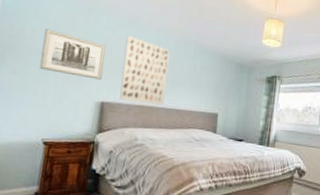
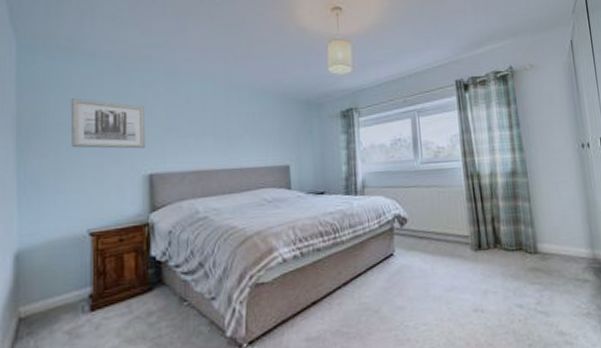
wall art: present [119,36,170,105] -> none [167,90,223,169]

